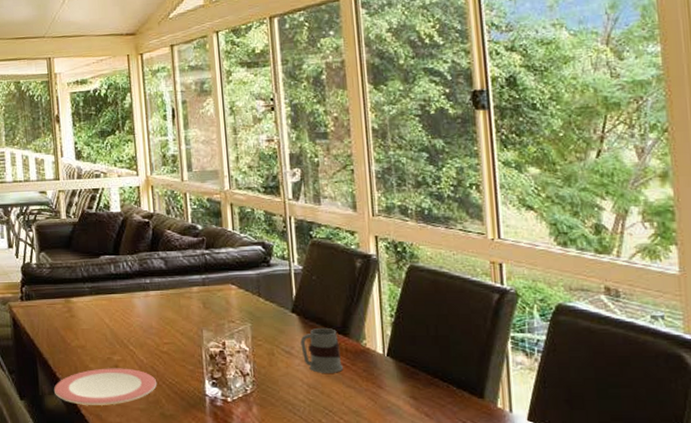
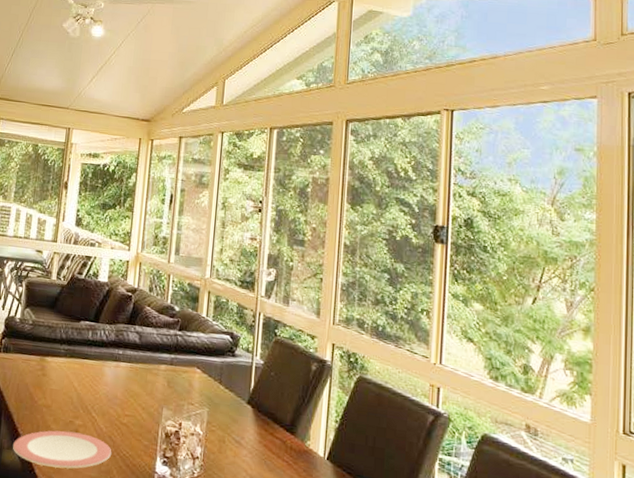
mug: present [300,327,344,373] -> none [250,422,286,469]

